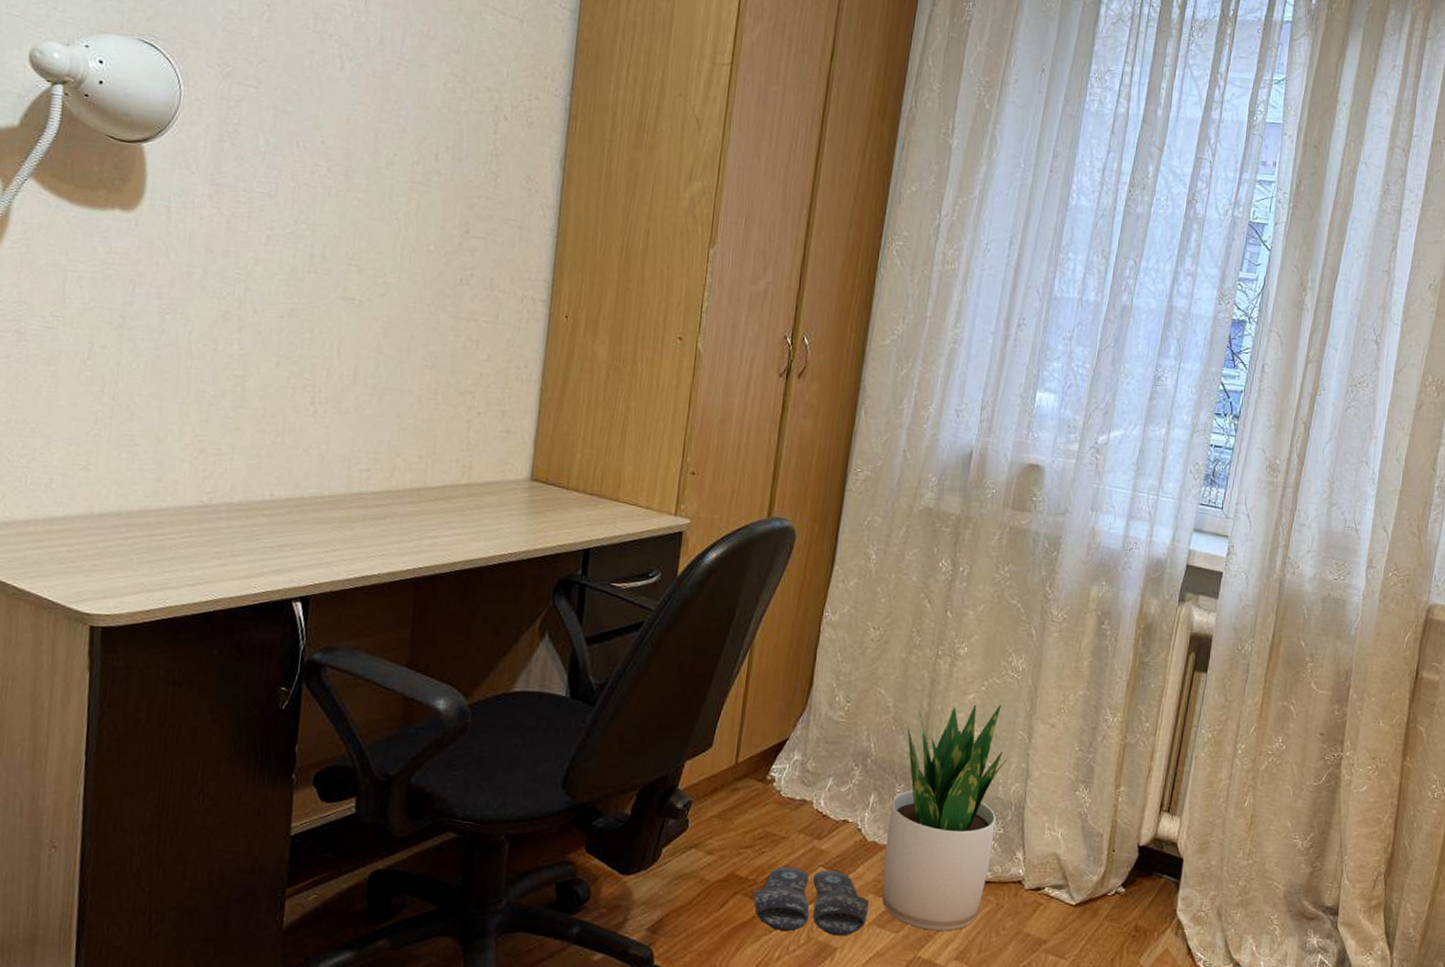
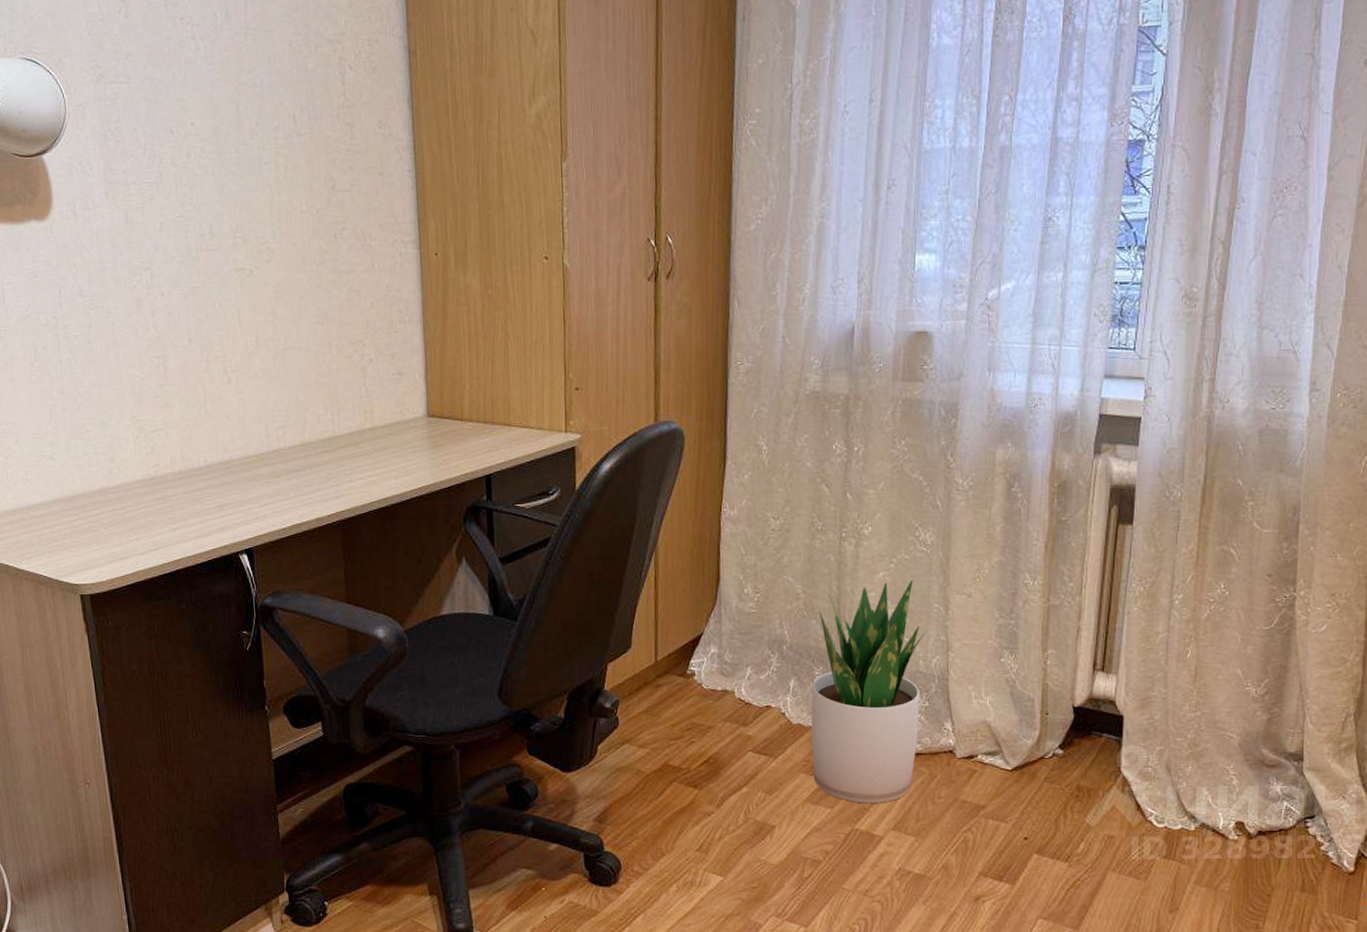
slippers: present [753,866,870,936] -> none [688,754,802,815]

